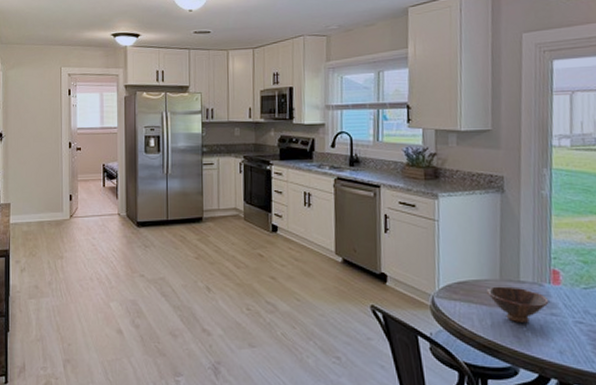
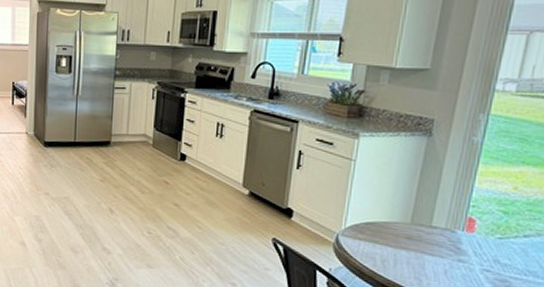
bowl: present [486,286,549,322] -> none [393,229,459,267]

